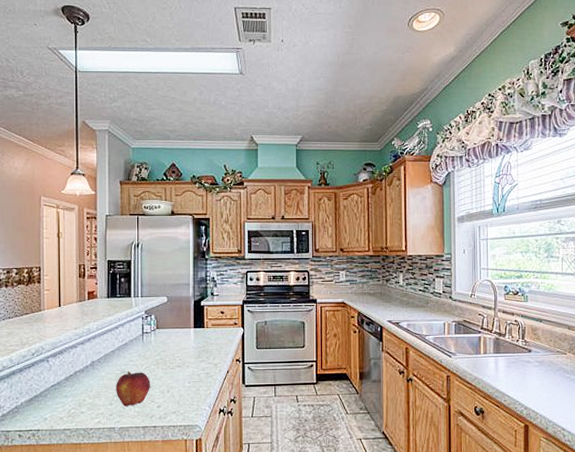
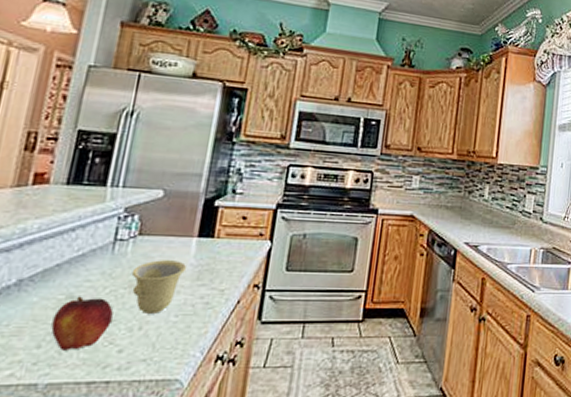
cup: none [157,345,191,381] -> present [131,260,187,314]

